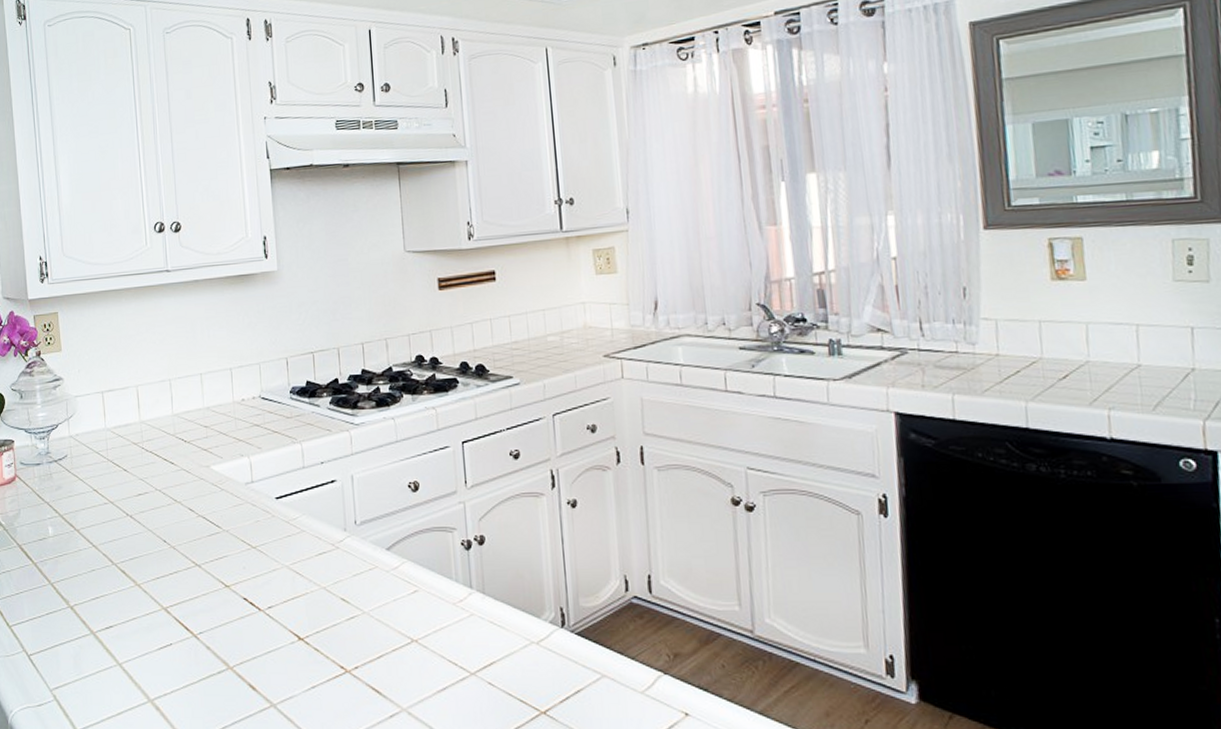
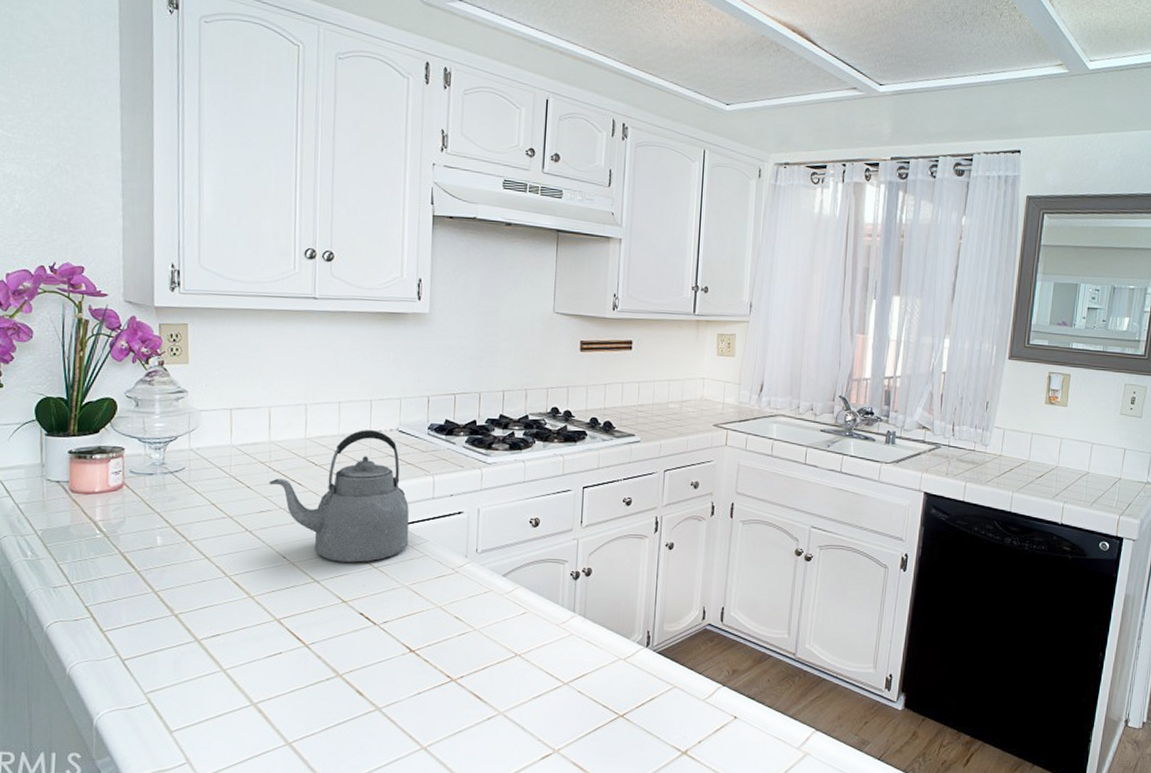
kettle: none [143,400,284,543] -> present [269,430,410,563]

